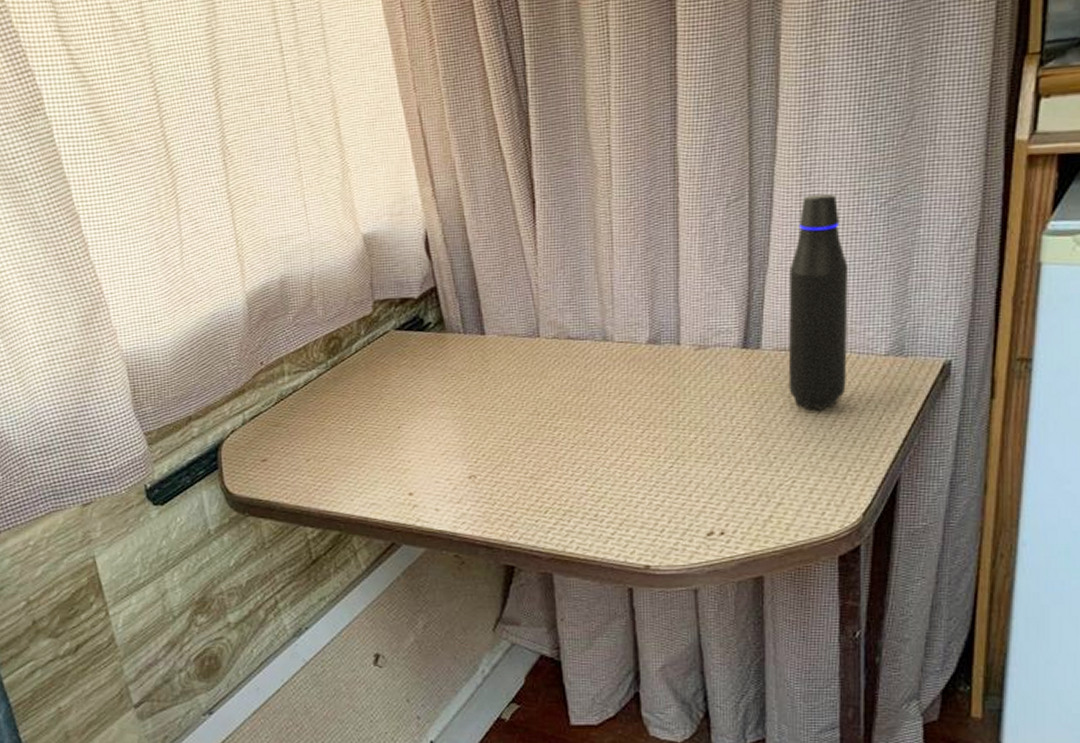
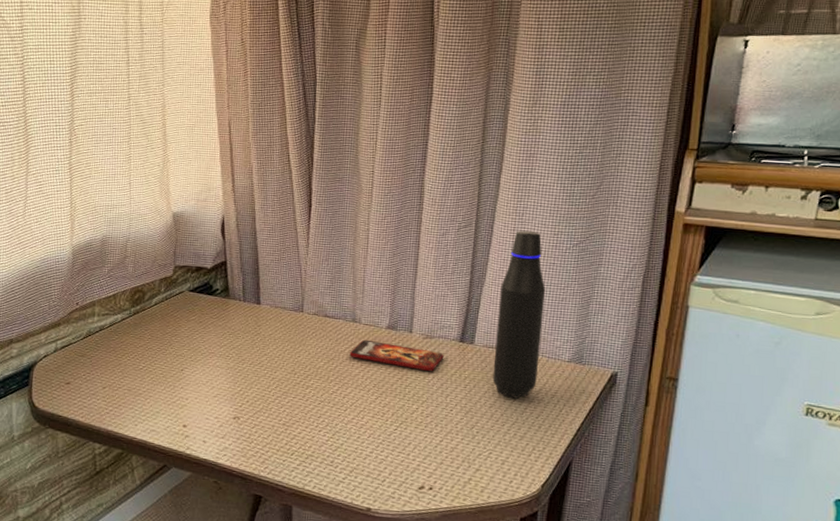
smartphone: none [603,360,724,391] -> present [349,339,444,372]

